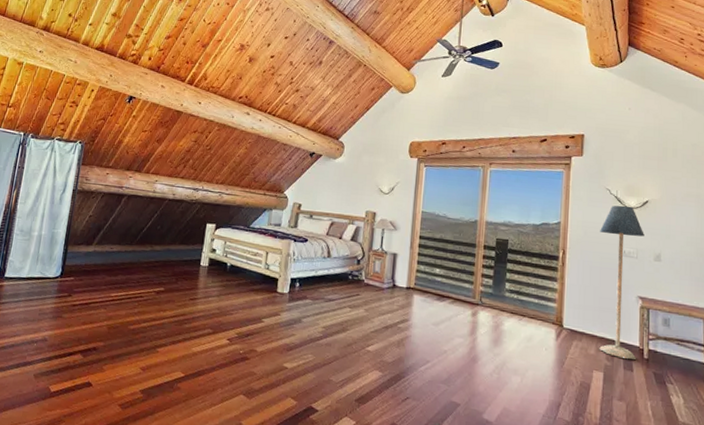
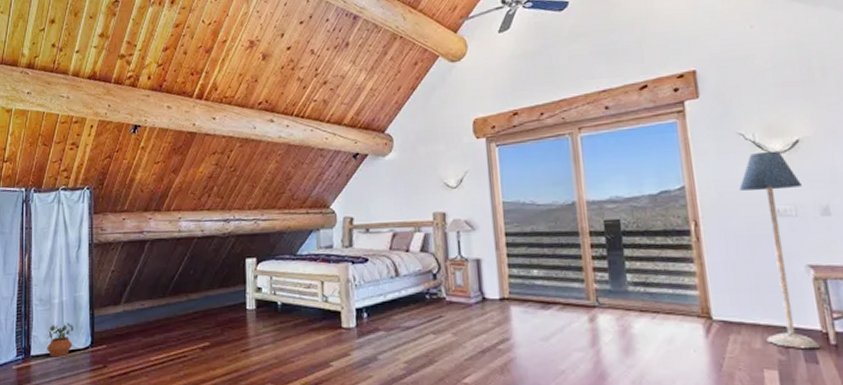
potted plant: none [20,253,48,282] -> present [47,323,74,357]

